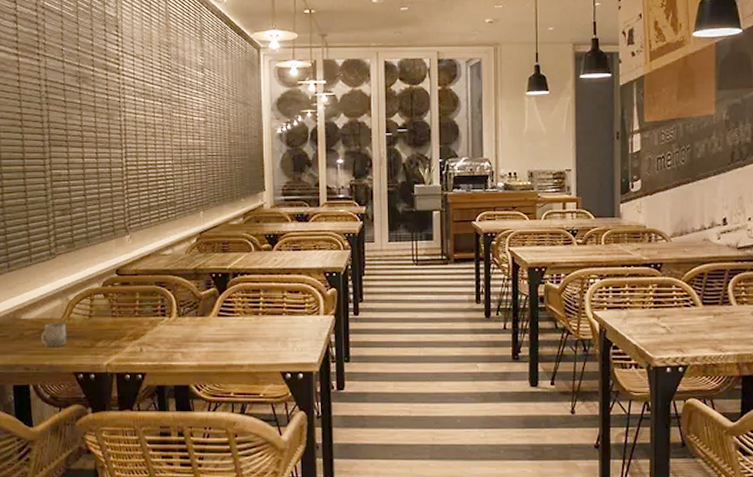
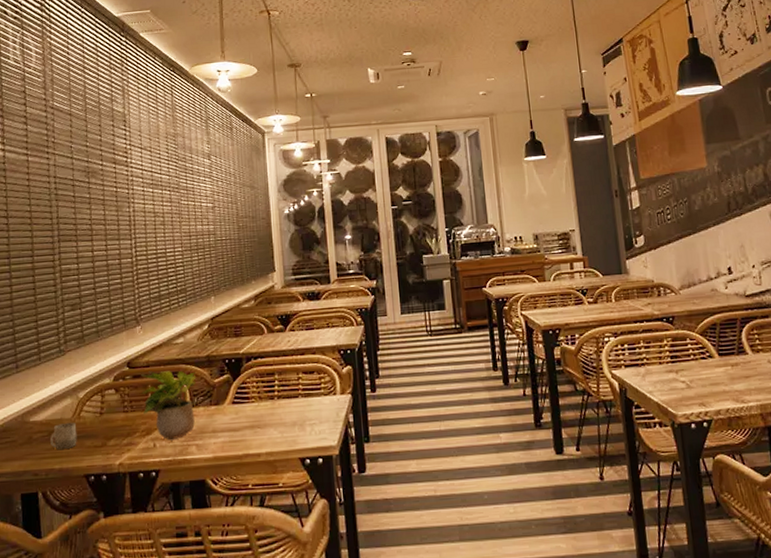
potted plant: none [128,279,182,347] -> present [140,371,196,441]

